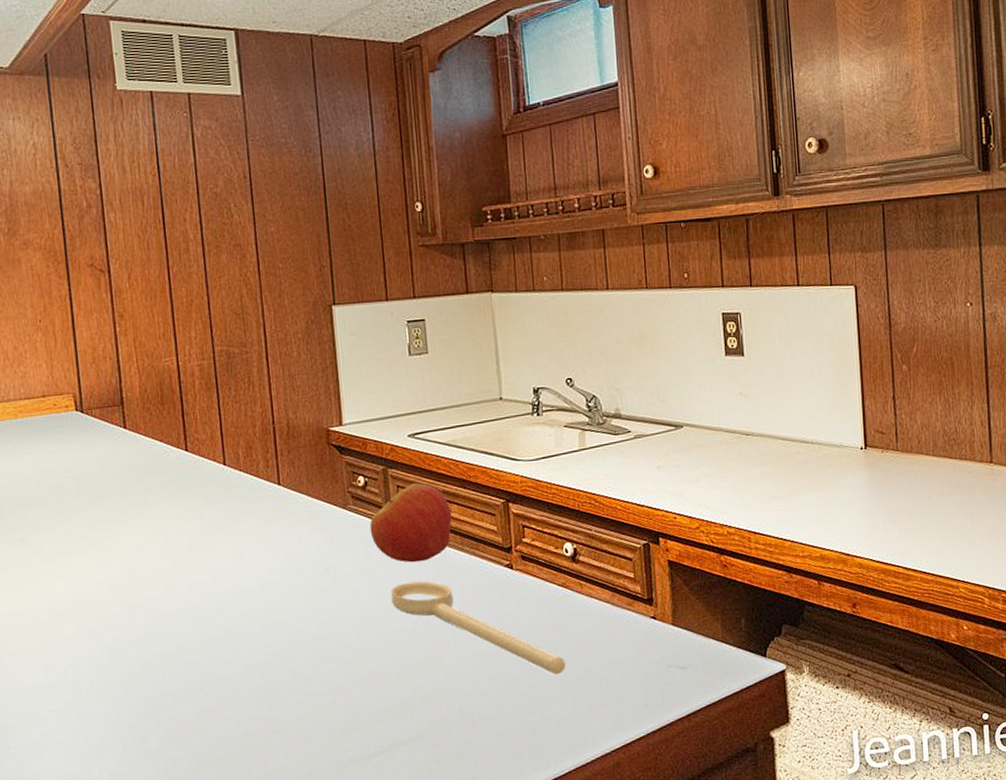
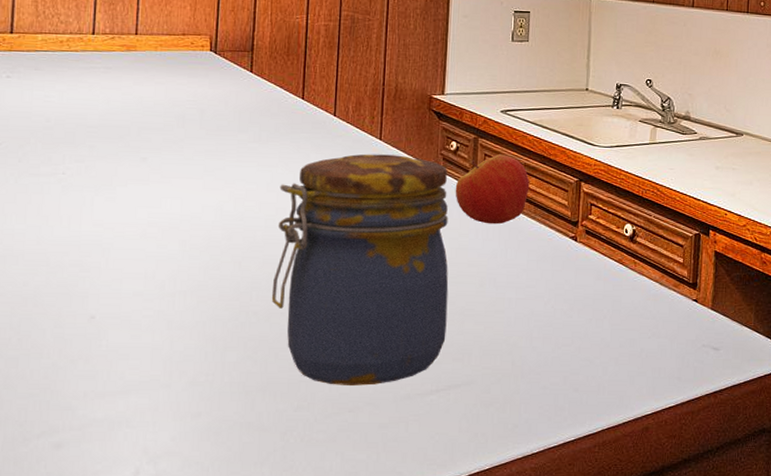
jar: none [176,499,384,760] -> present [271,154,449,386]
spoon: present [391,581,566,675] -> none [465,241,612,341]

